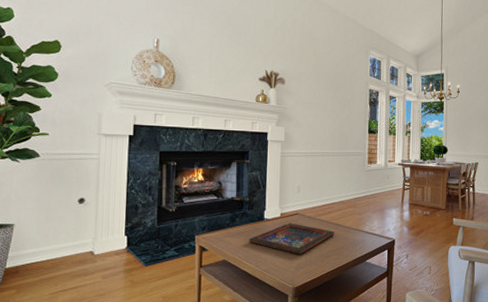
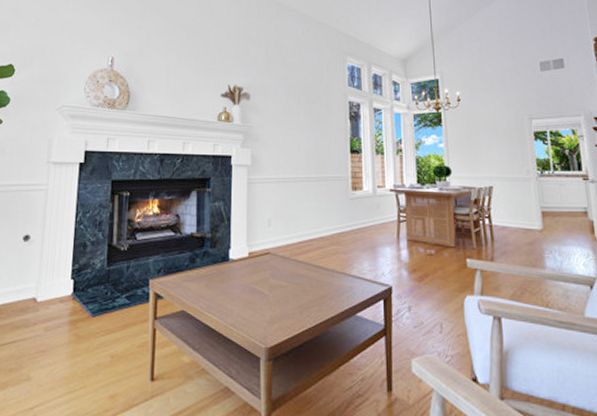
religious icon: present [249,223,335,254] -> none [211,264,315,305]

